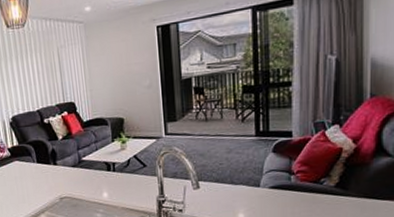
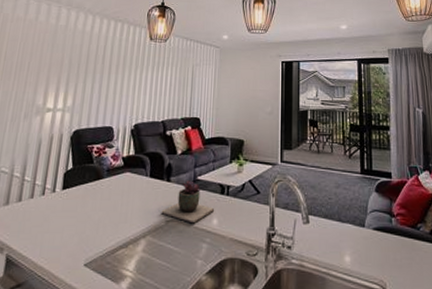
succulent plant: none [54,162,103,199] -> present [161,180,214,224]

